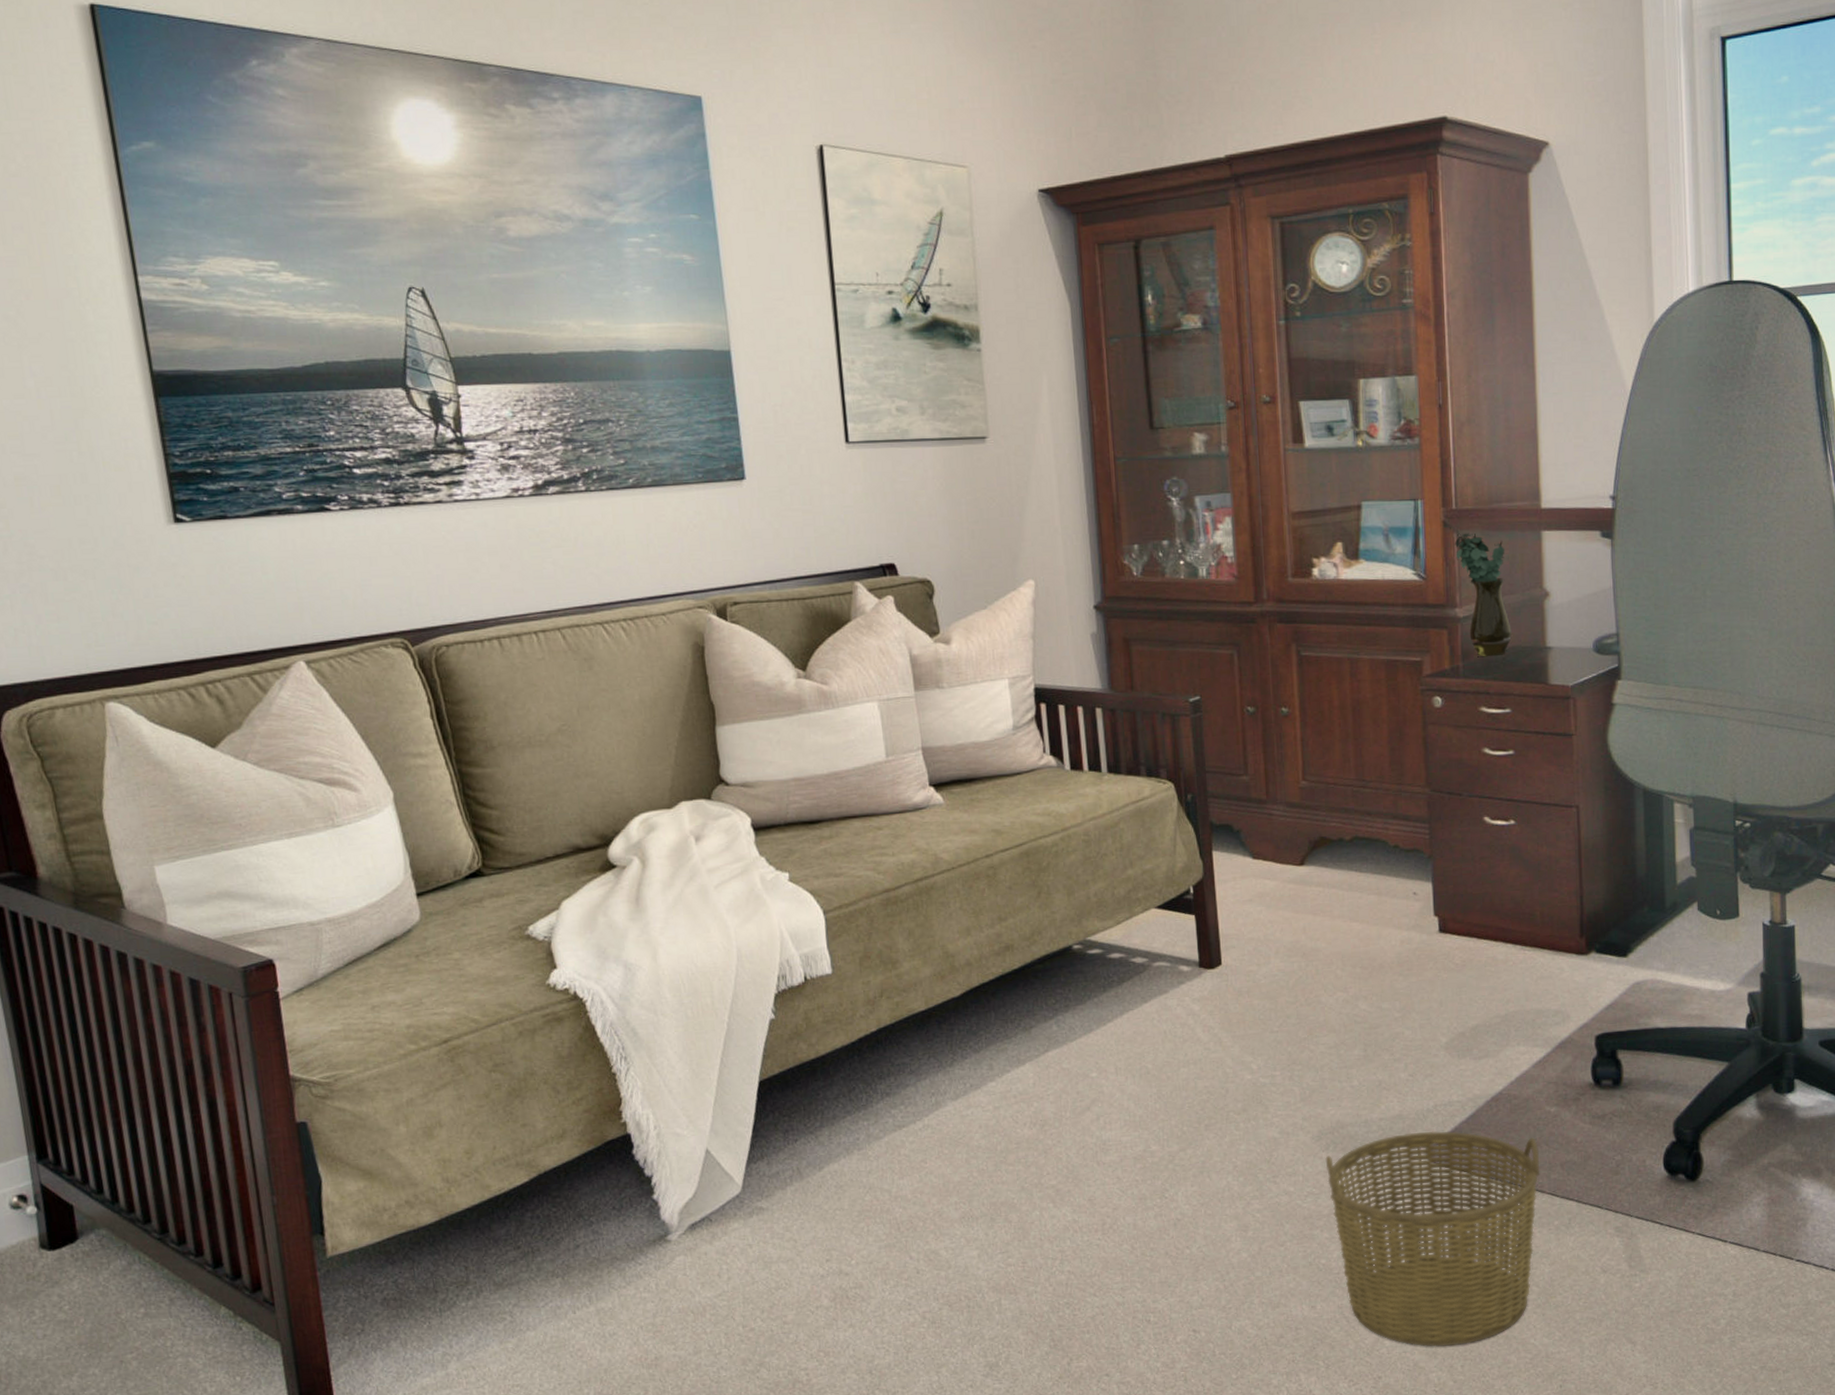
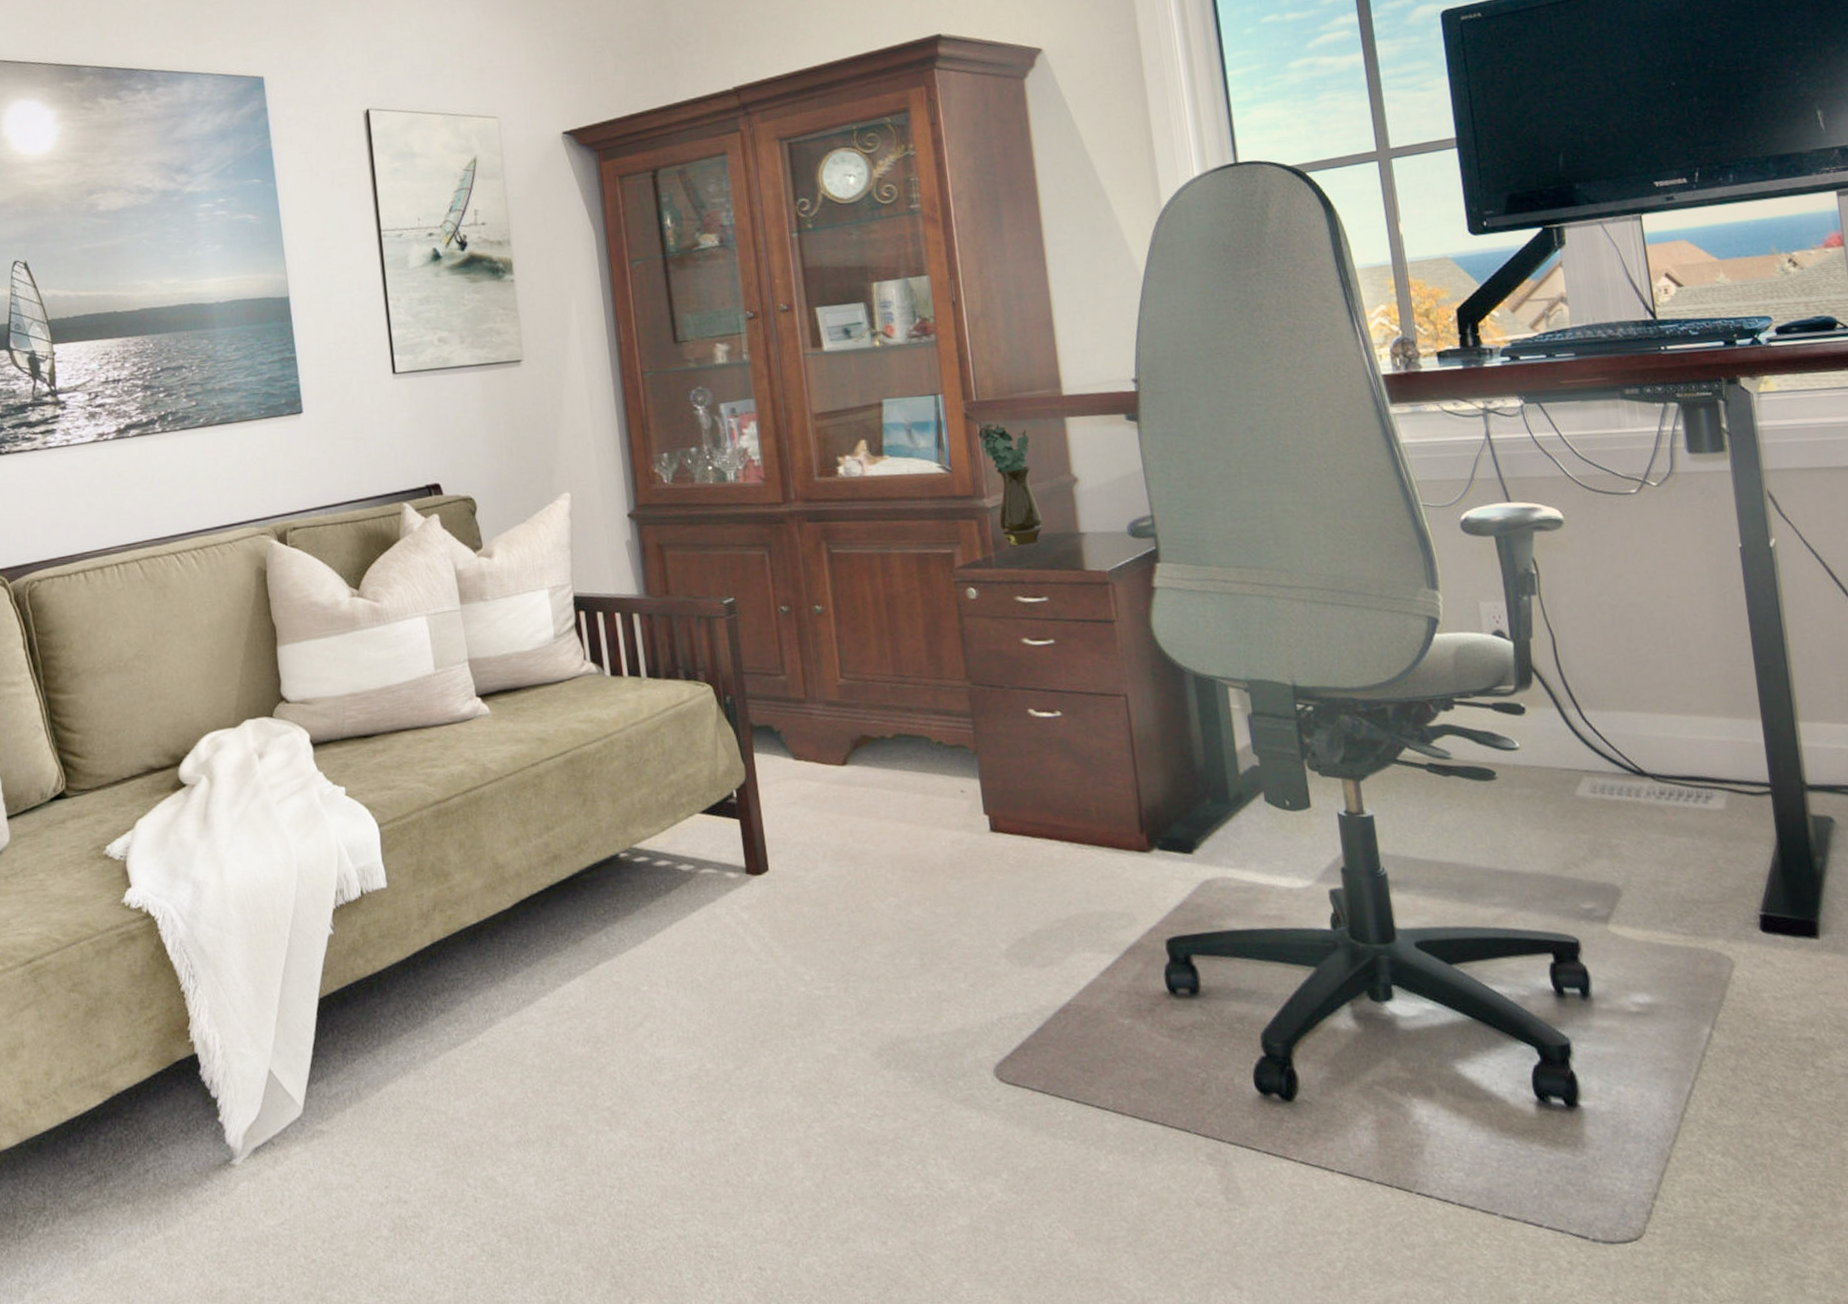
basket: present [1325,1131,1540,1346] -> none [887,1046,1119,1289]

